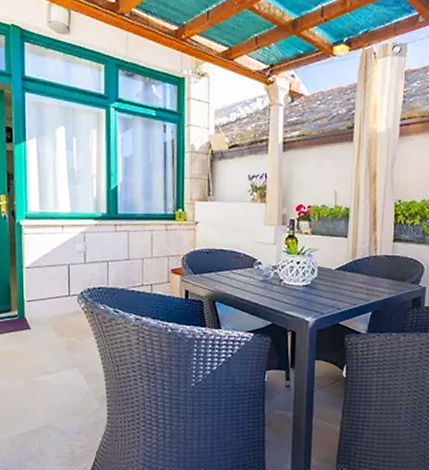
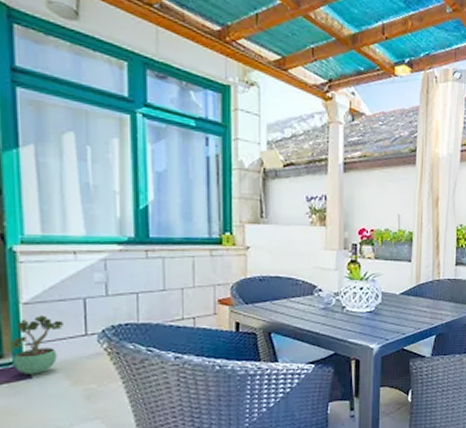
potted plant: none [16,278,53,326] -> present [10,315,63,375]

